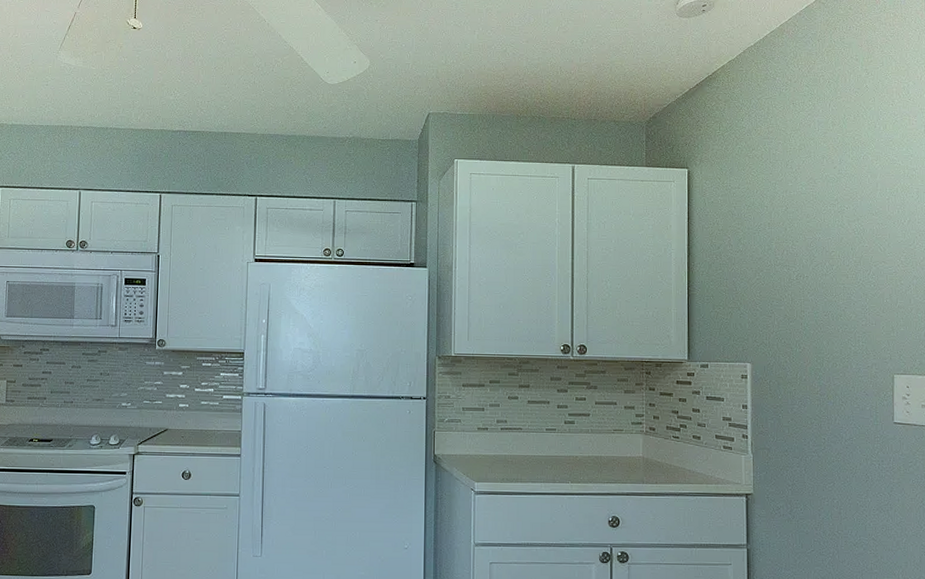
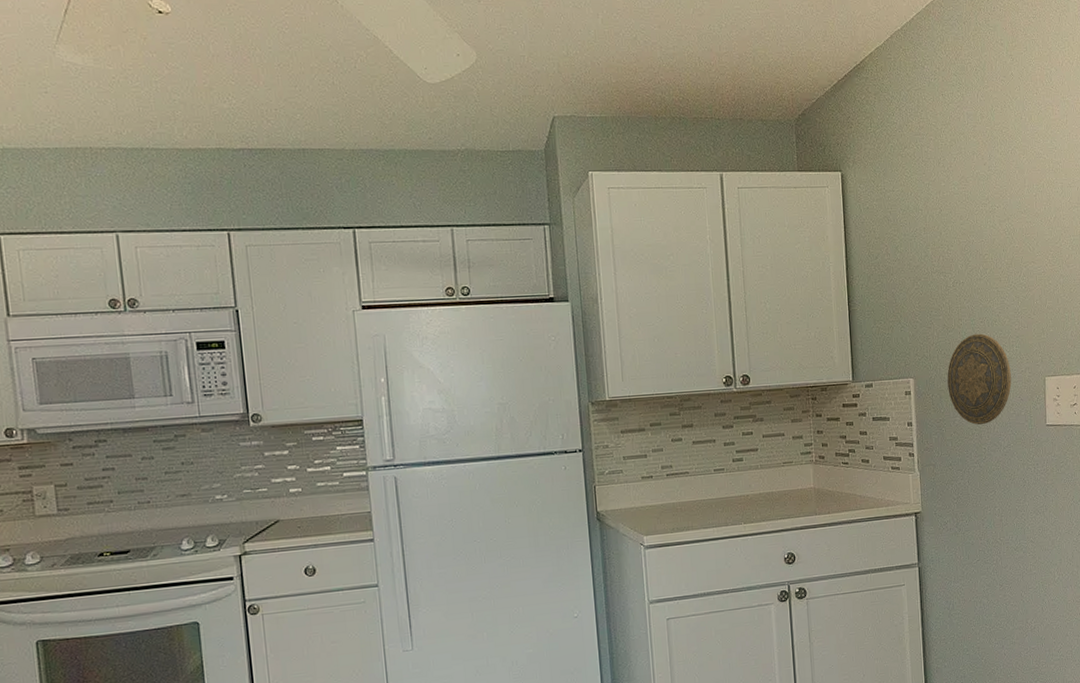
decorative plate: none [787,326,856,416] -> present [947,333,1012,425]

